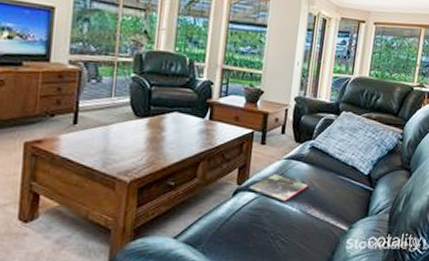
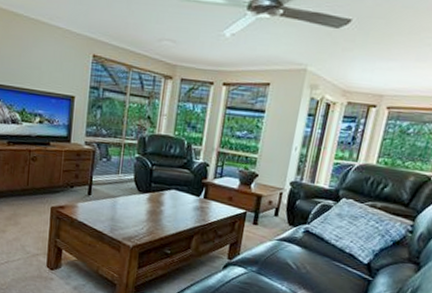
magazine: present [249,174,309,202] -> none [239,253,301,280]

